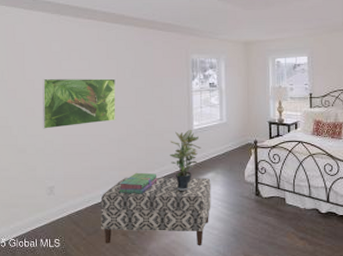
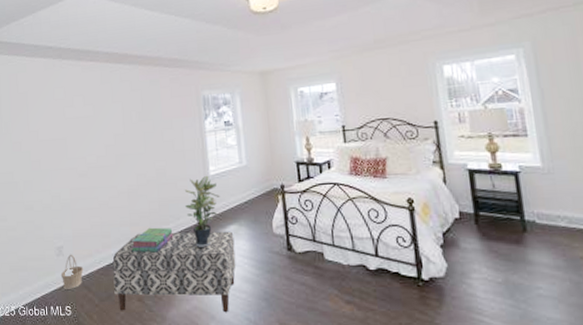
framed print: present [42,78,116,129] -> none [46,123,125,183]
basket: none [51,193,73,224] -> present [60,254,84,289]

